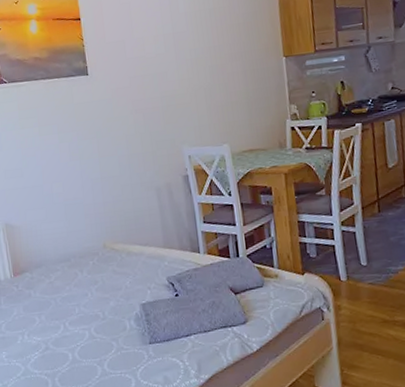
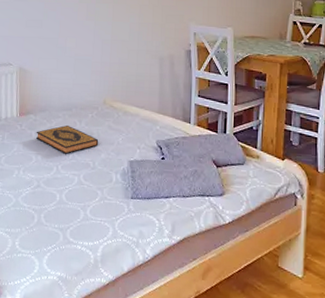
hardback book: none [35,278,105,309] -> present [36,125,99,154]

